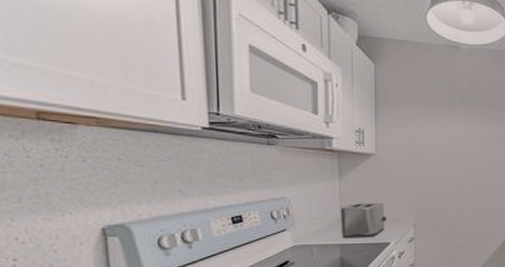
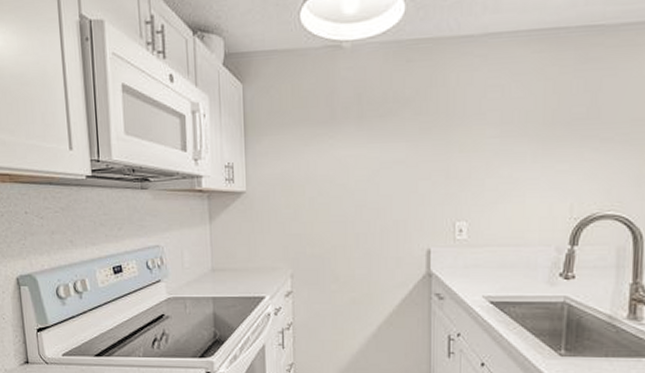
toaster: present [340,202,386,239] -> none [211,249,260,291]

